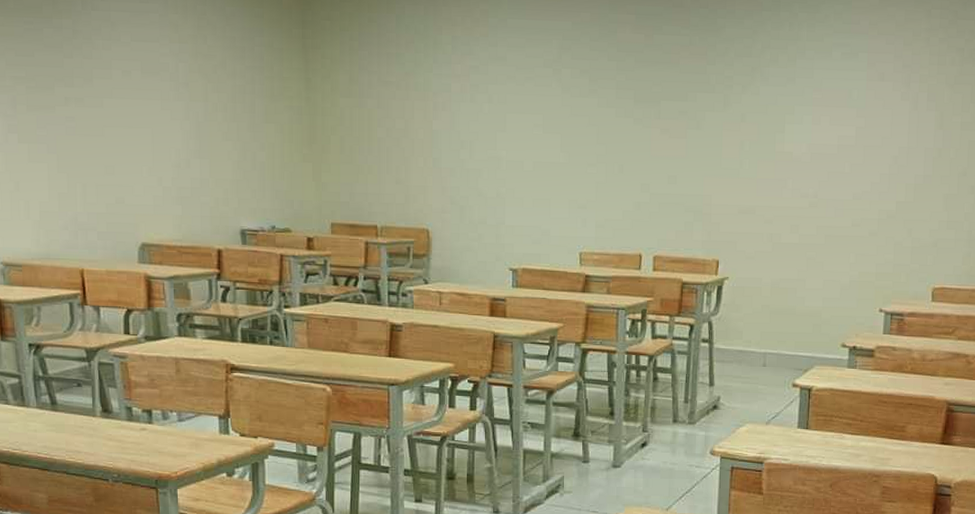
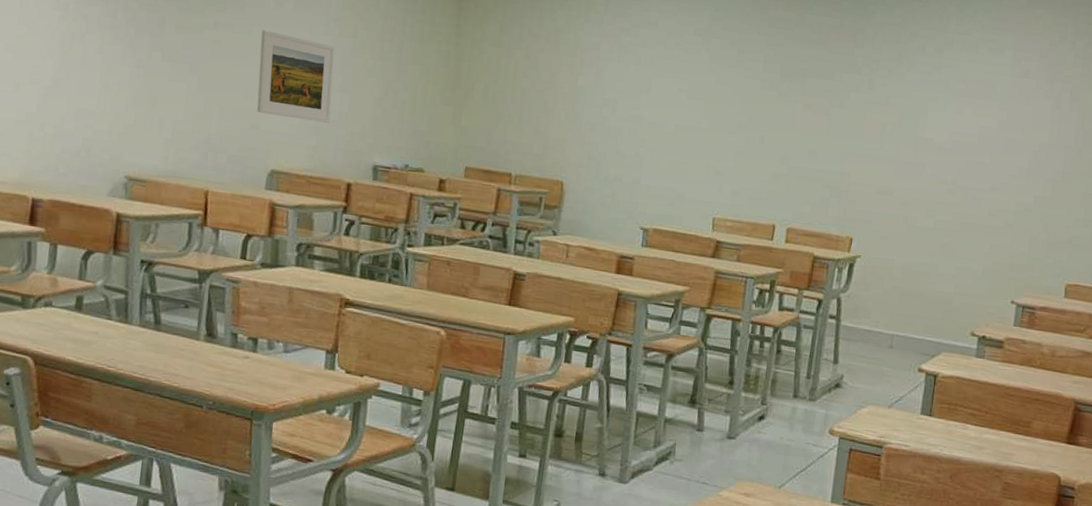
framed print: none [113,101,192,191] -> present [257,30,335,123]

